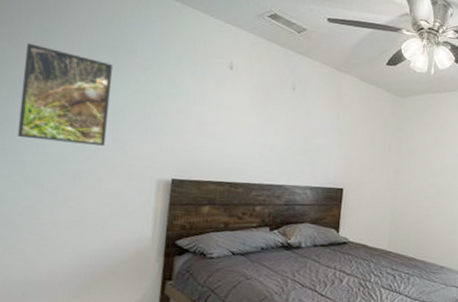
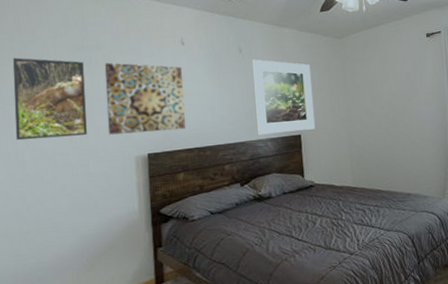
wall art: none [129,70,225,160] -> present [104,62,185,136]
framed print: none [297,100,366,185] -> present [251,59,316,135]

